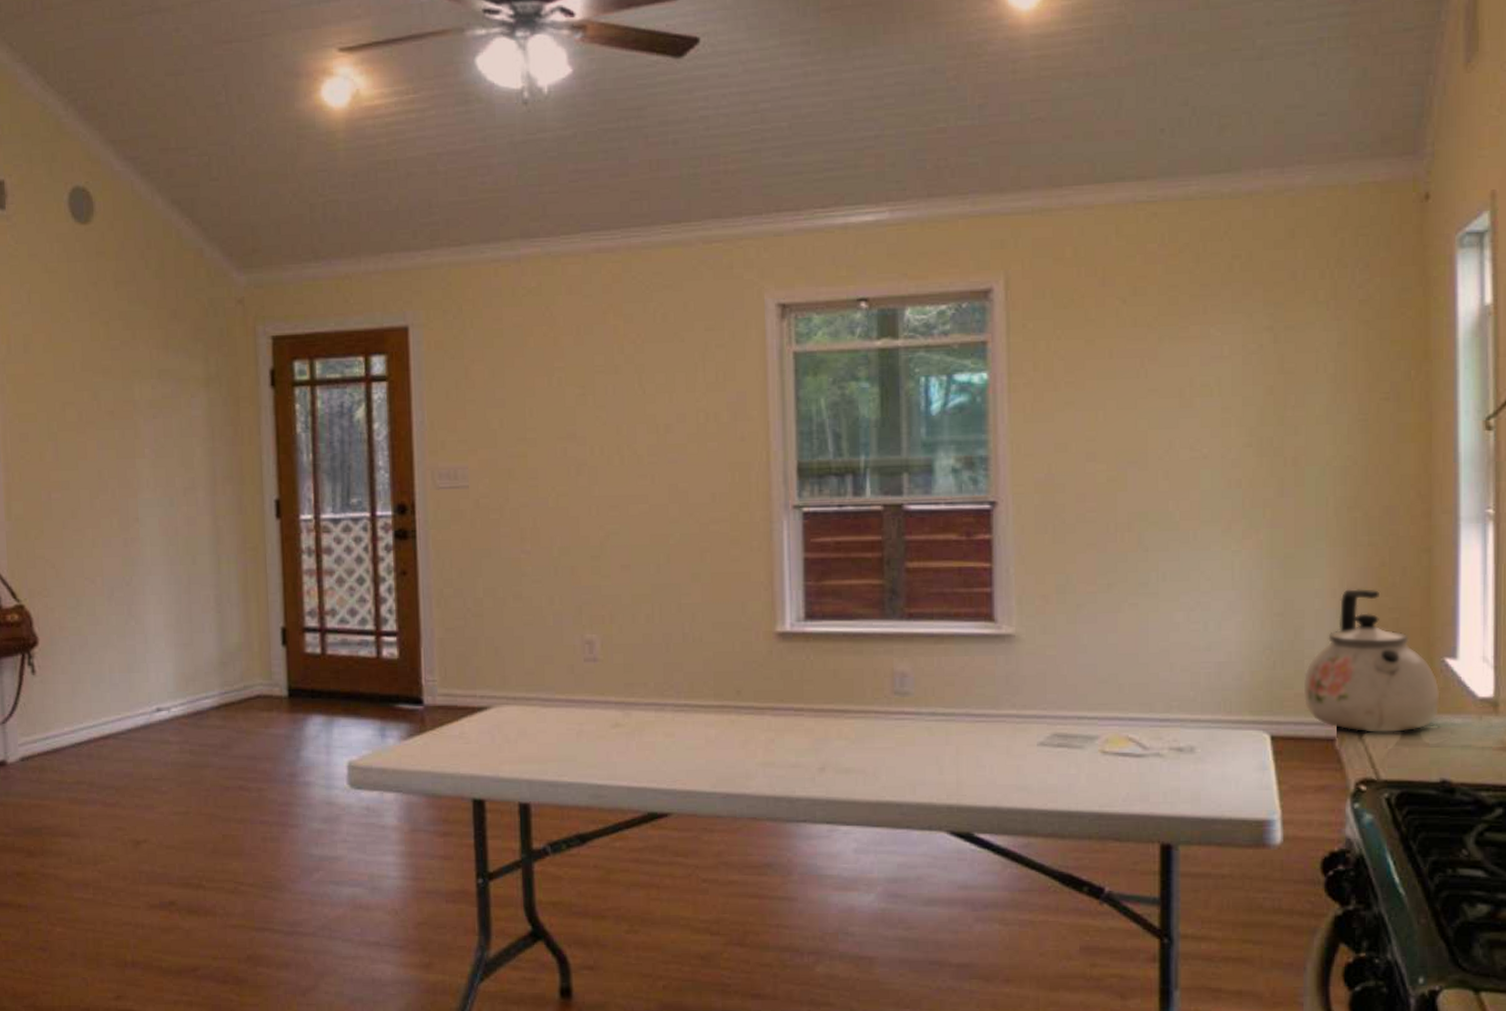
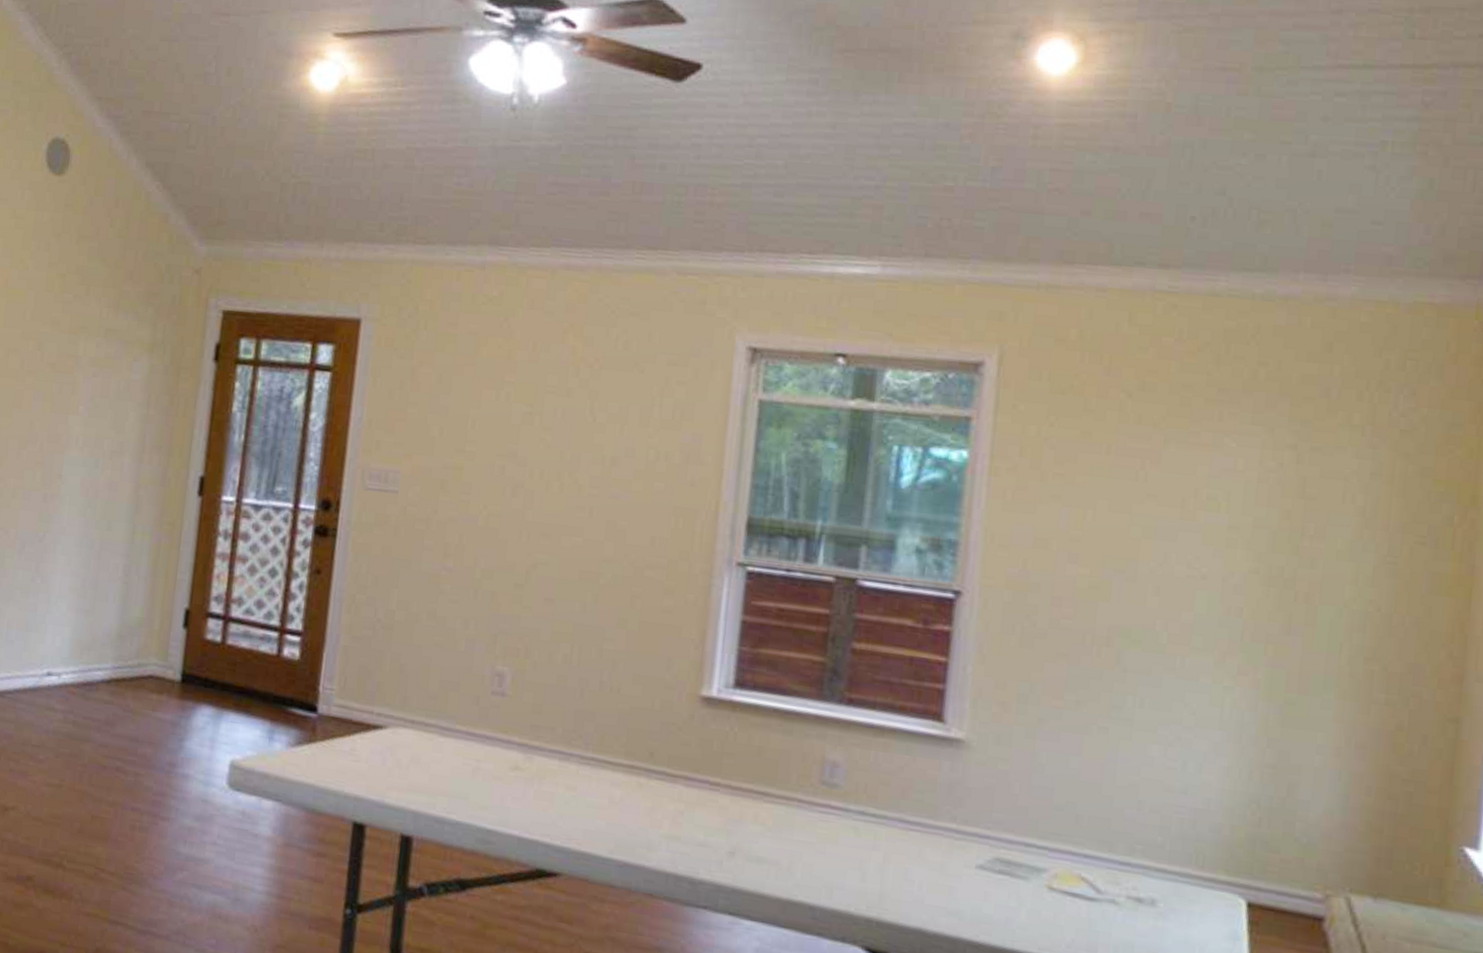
kettle: present [1303,589,1440,732] -> none [1290,750,1455,925]

